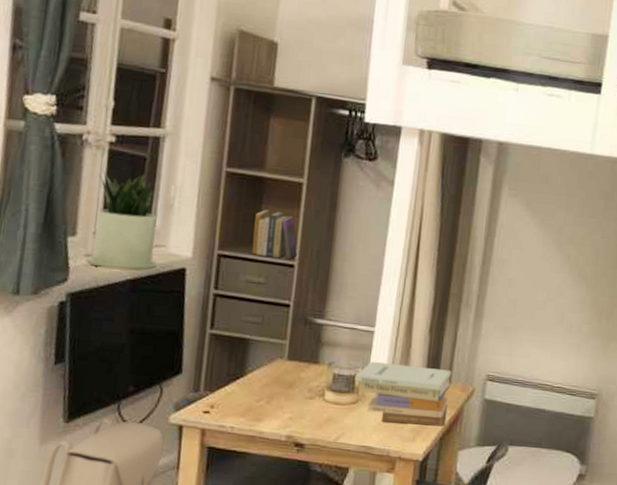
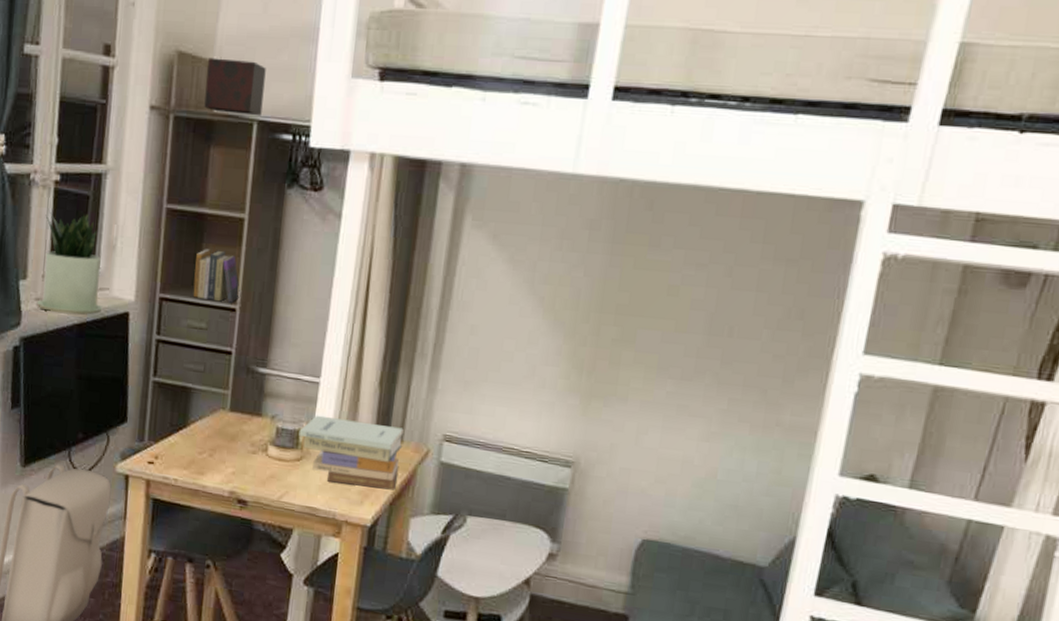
decorative box: none [265,38,324,93] -> present [204,57,266,116]

